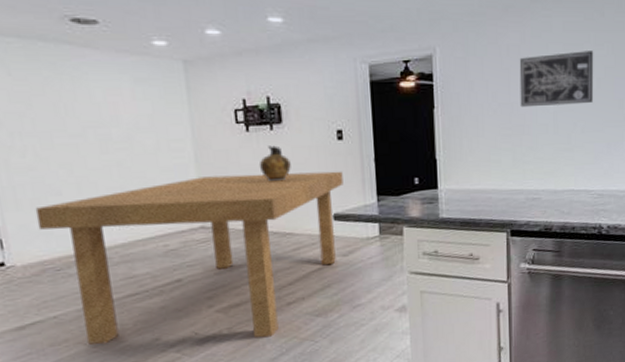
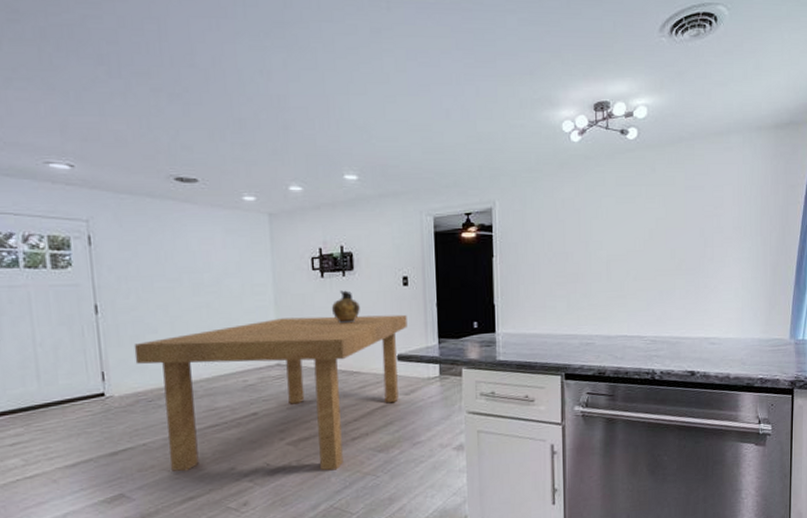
wall art: present [519,51,594,108] -> none [574,204,646,257]

